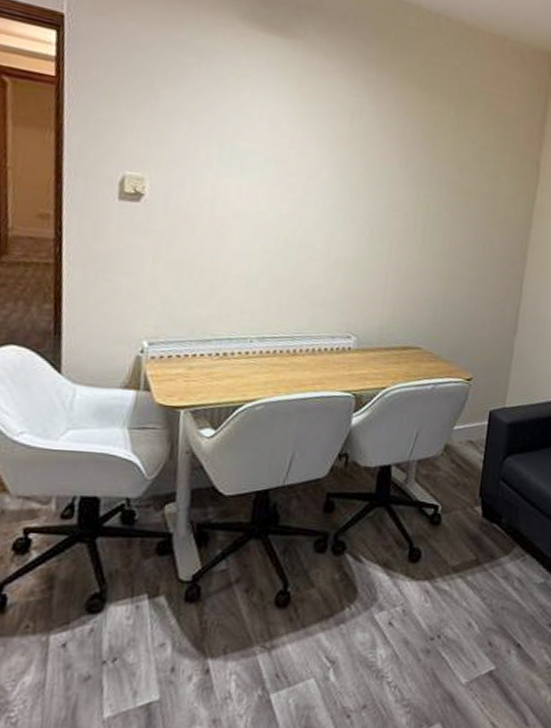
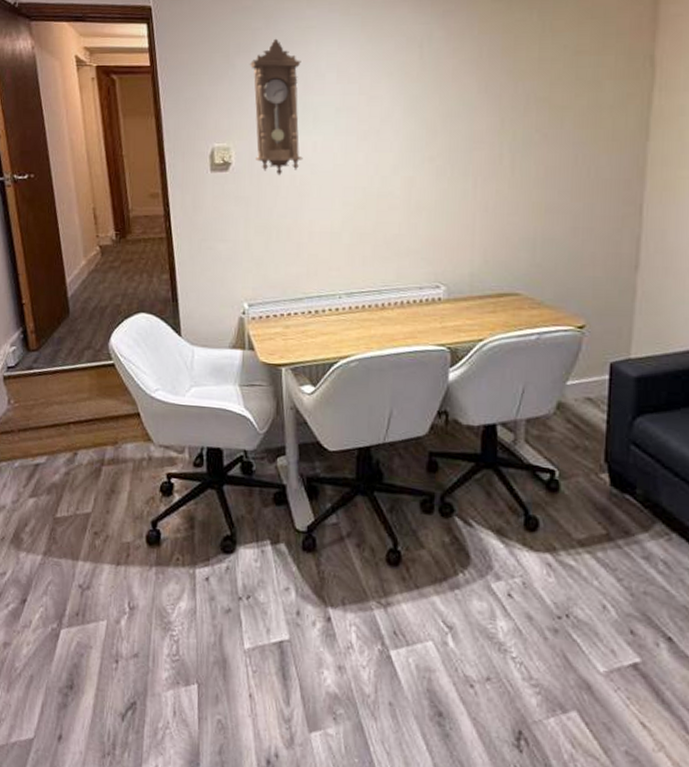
pendulum clock: none [173,78,233,215] -> present [249,38,303,176]

